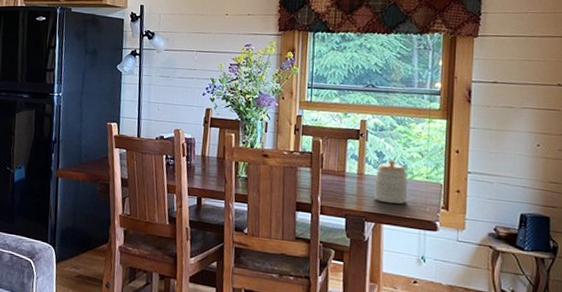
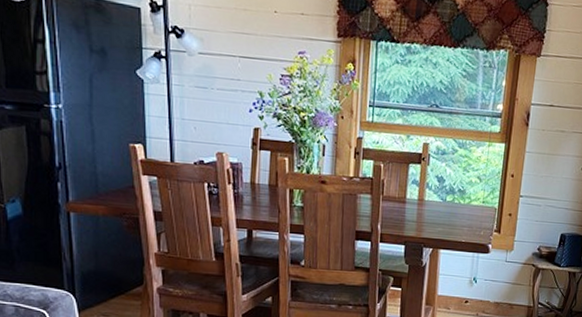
jar: present [374,159,409,204] -> none [433,184,467,229]

